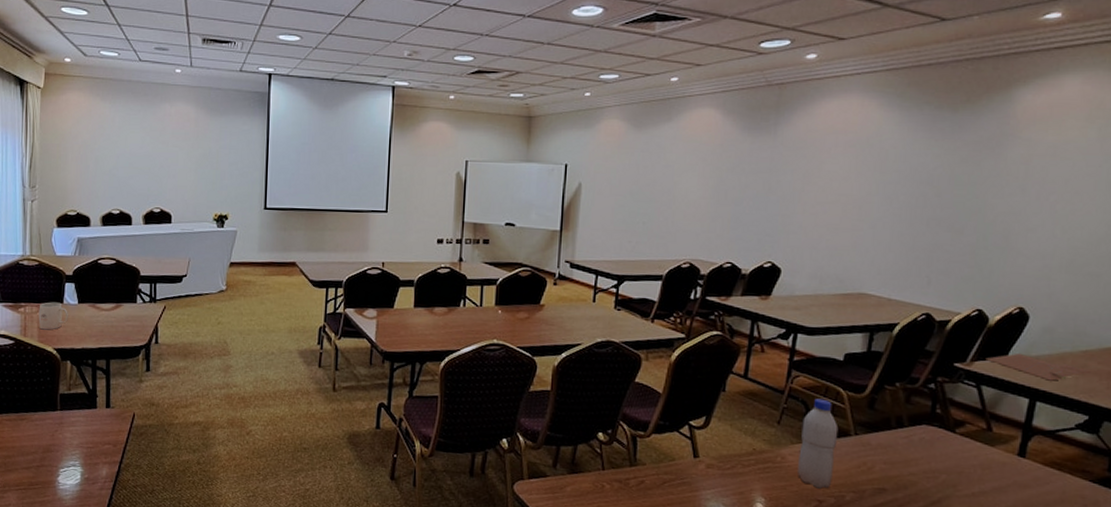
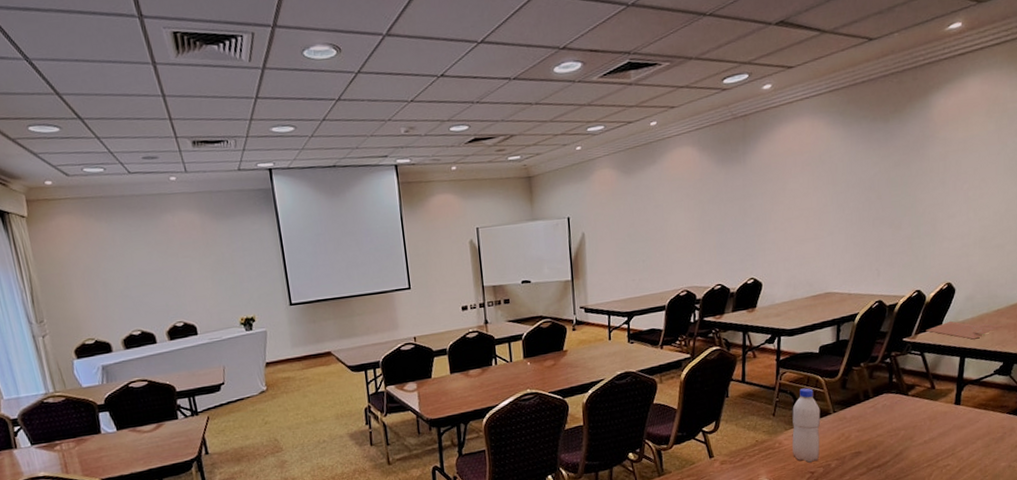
mug: present [38,302,69,330] -> none [75,433,110,464]

